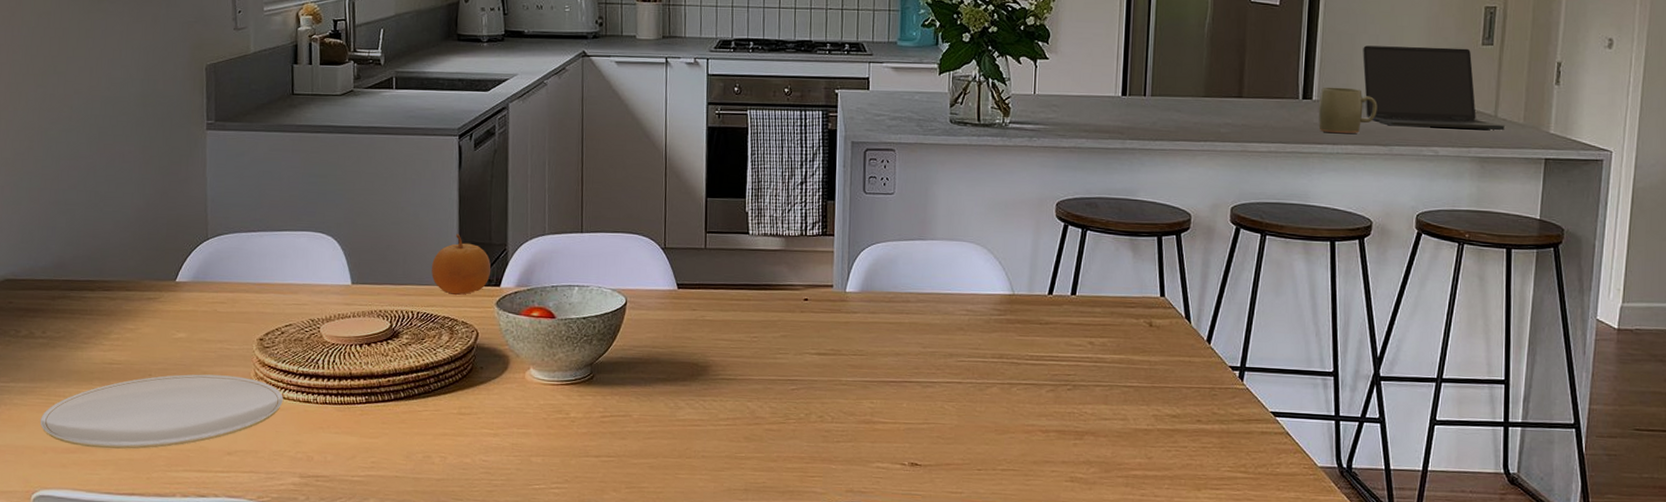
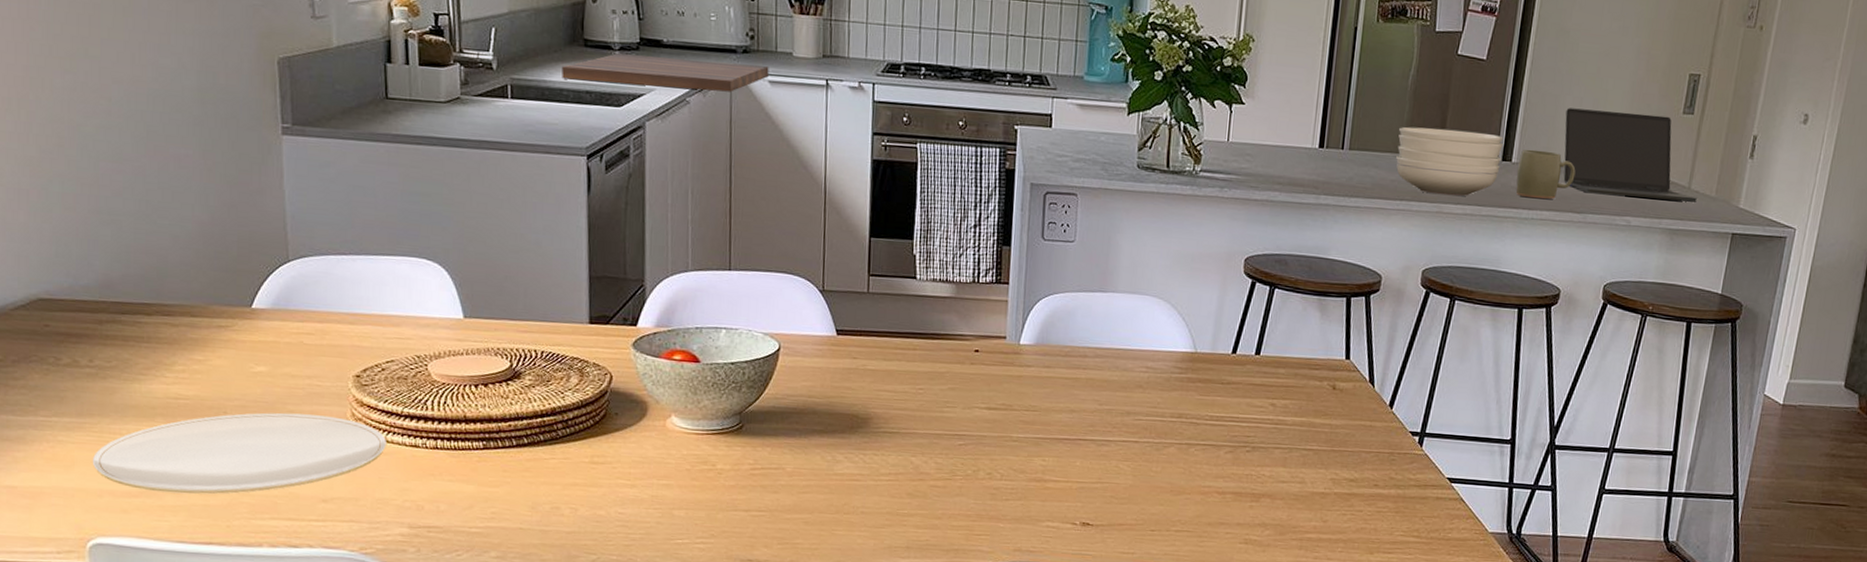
fruit: present [431,234,491,295] -> none [556,266,627,334]
cutting board: none [438,45,616,73] -> present [562,53,769,92]
bowl: none [1197,71,1302,135] -> present [1396,126,1504,197]

